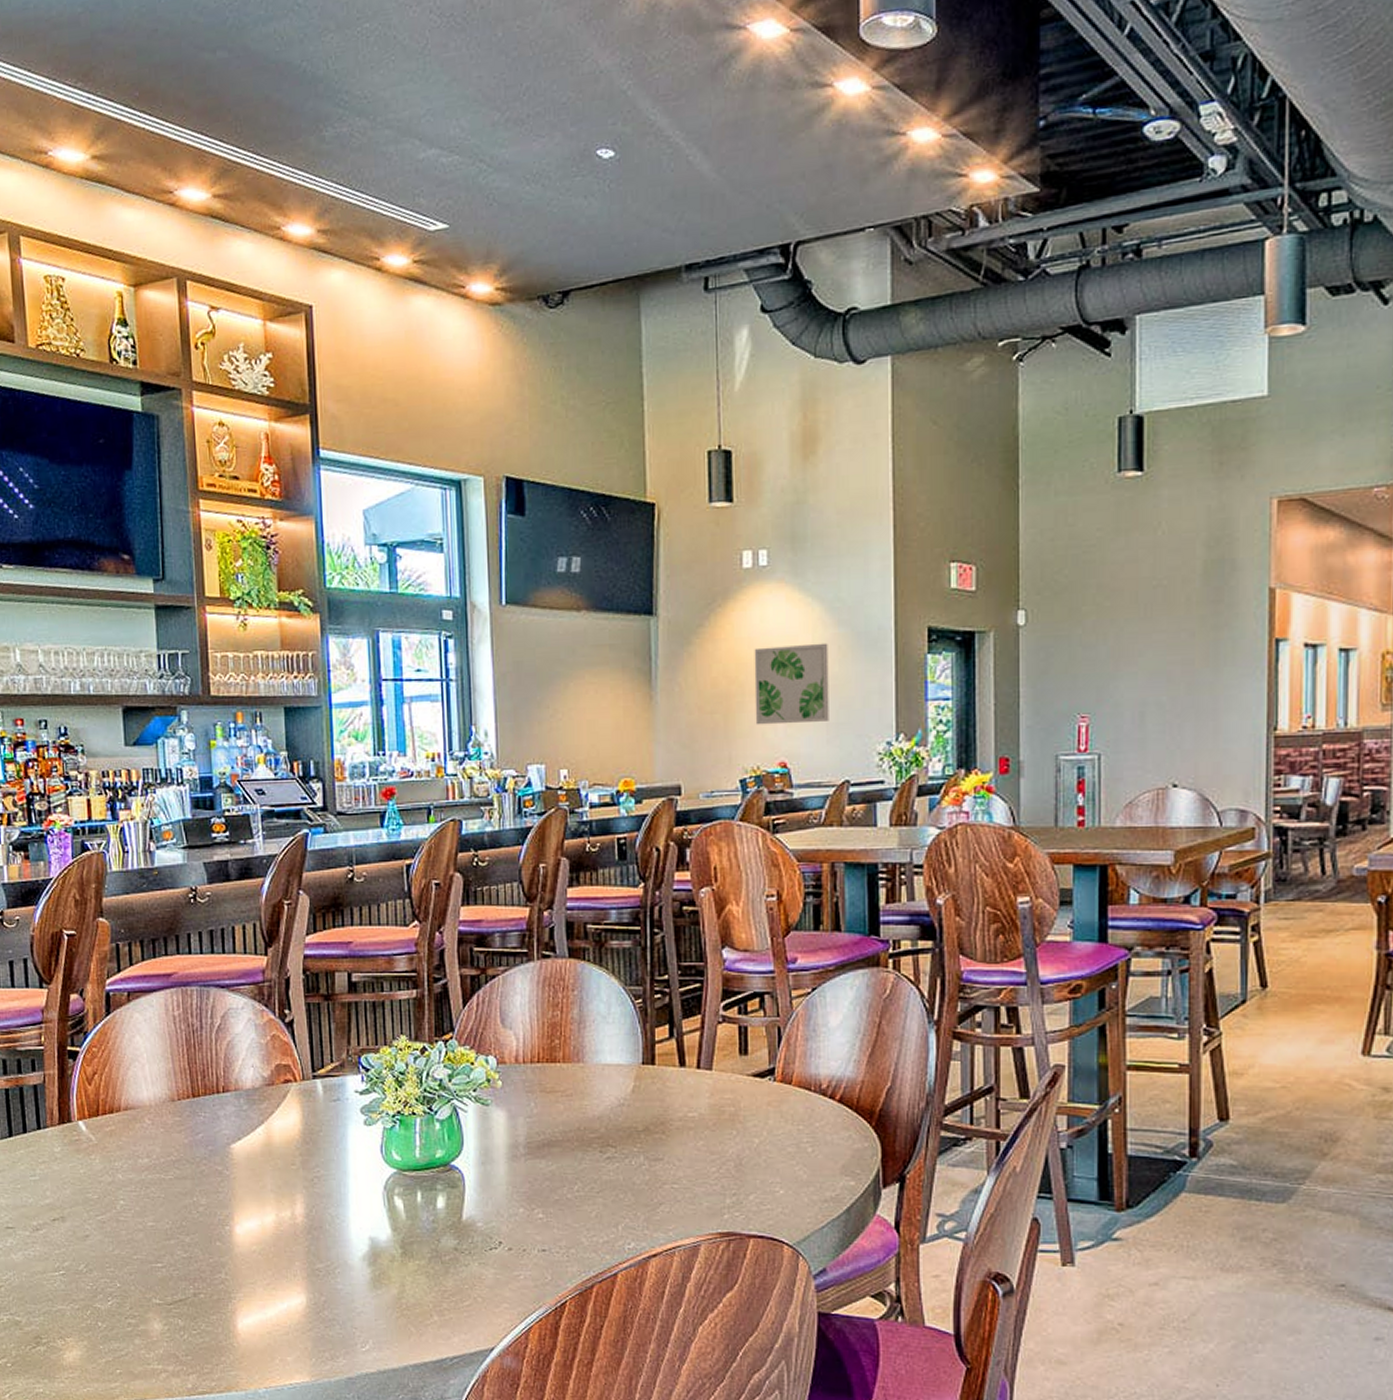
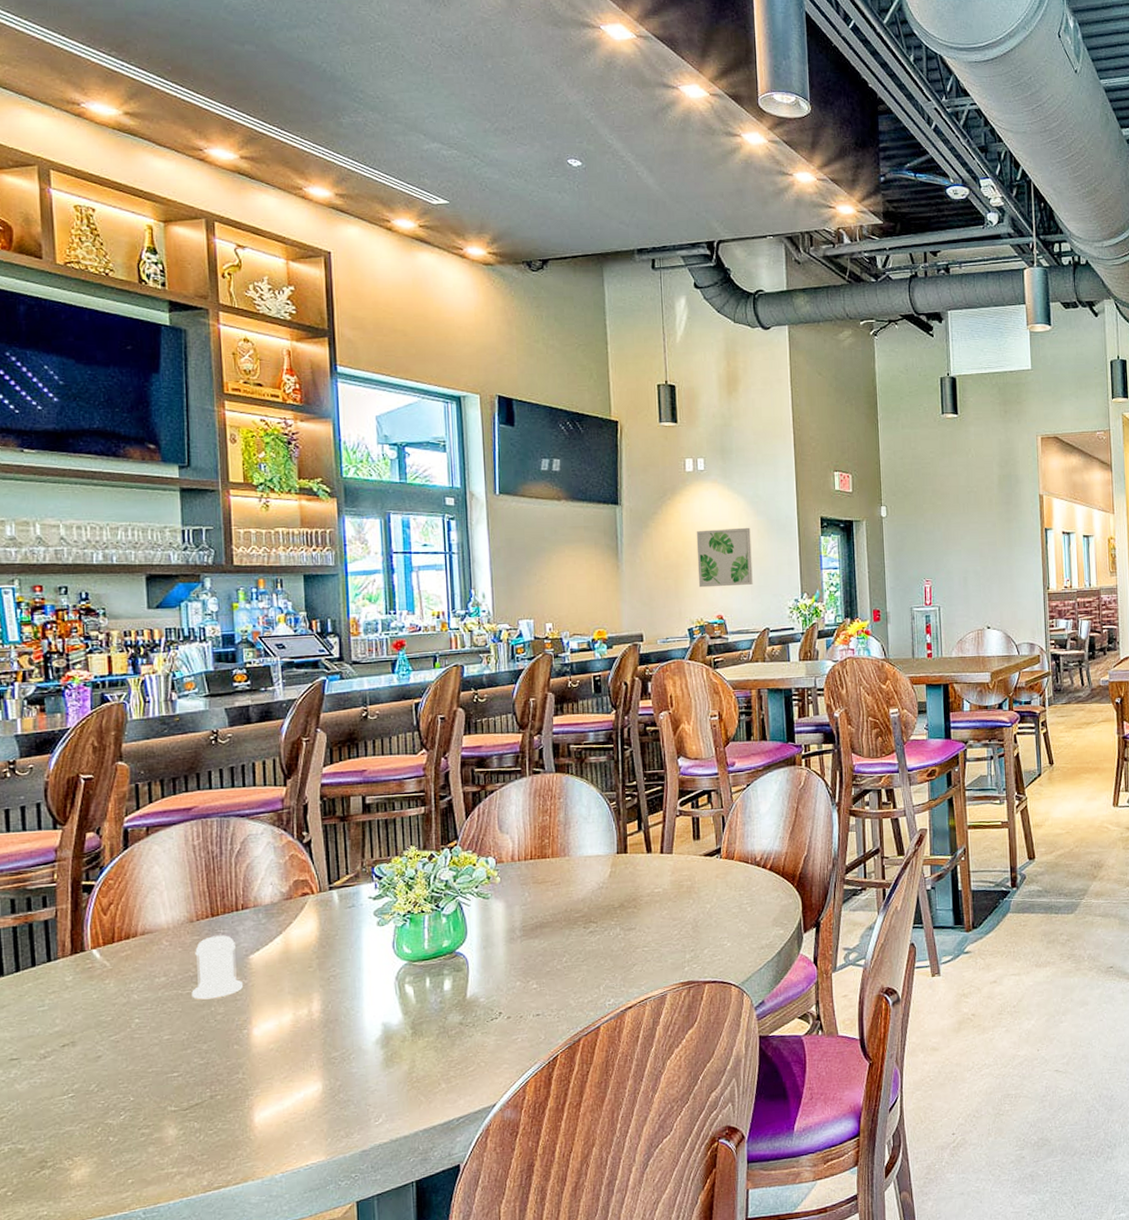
salt shaker: none [174,1119,225,1188] -> present [191,935,244,1000]

